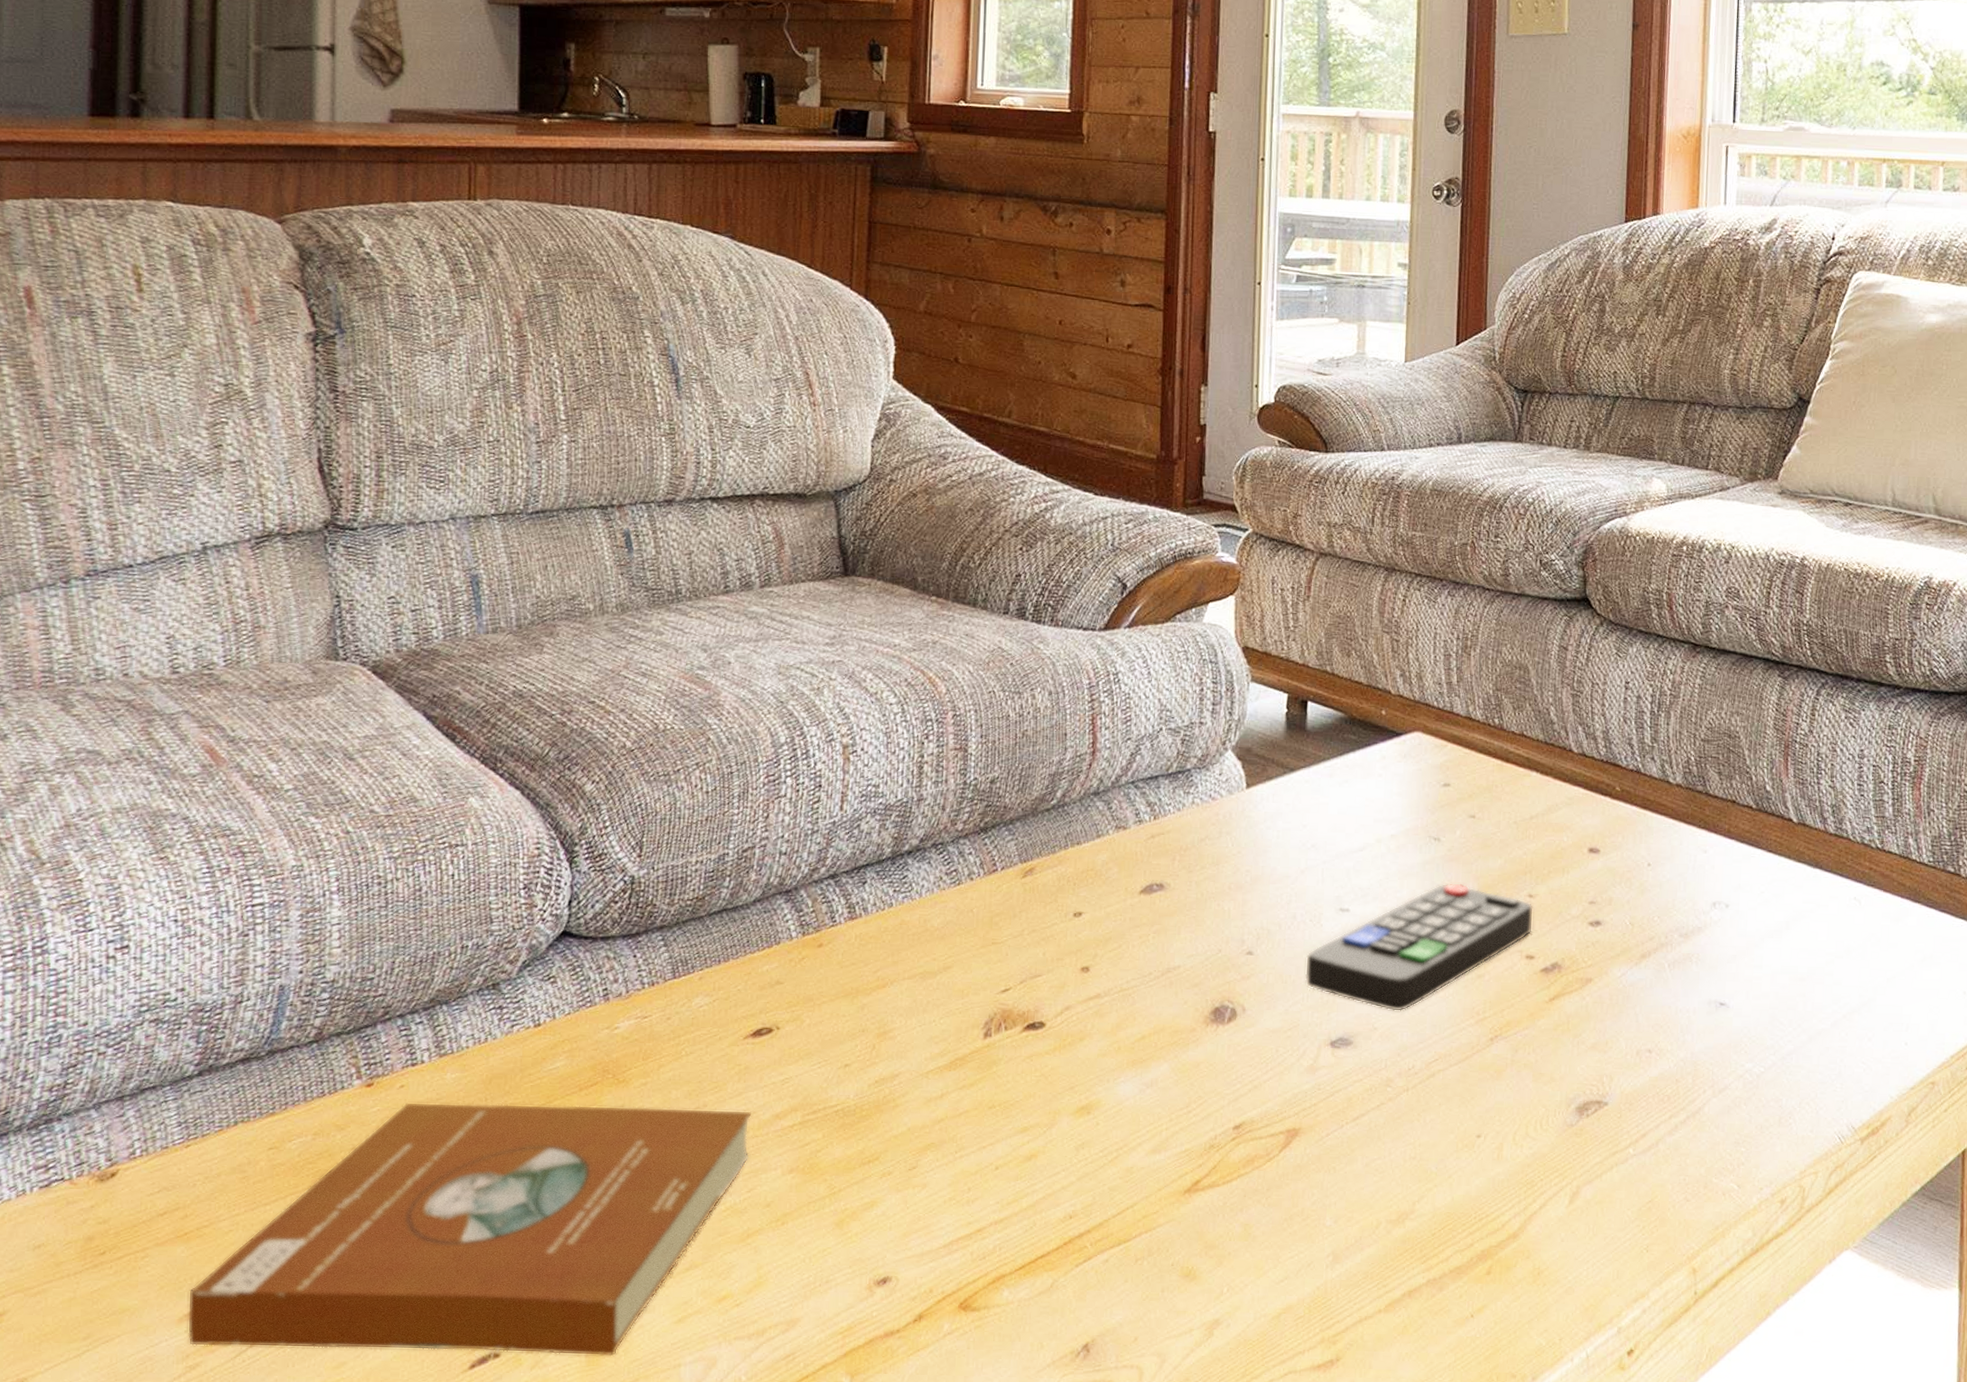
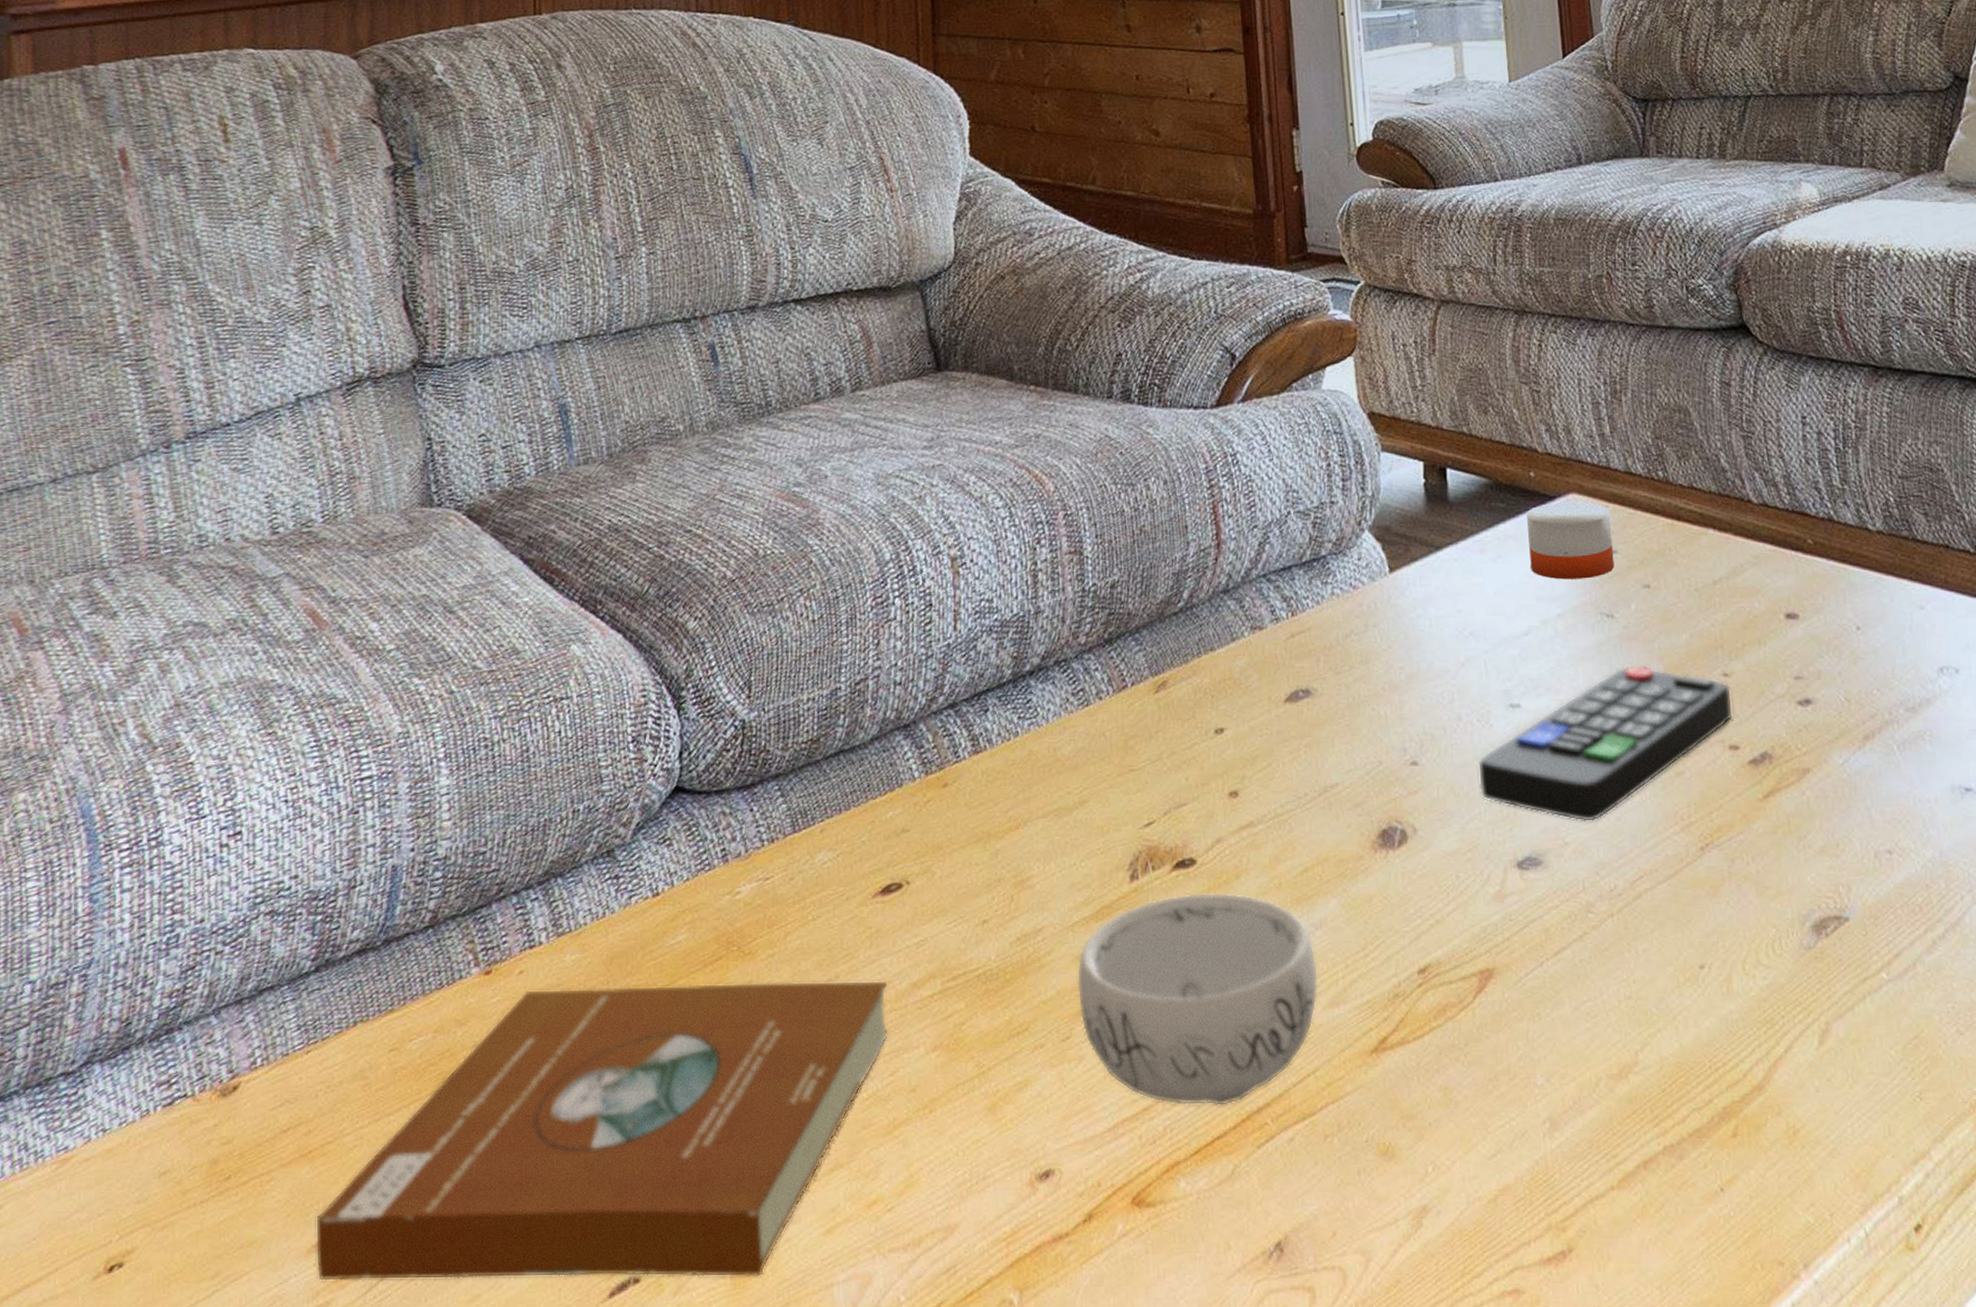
decorative bowl: none [926,1051,1145,1231] -> present [1076,892,1319,1107]
candle: none [1372,731,1449,806] -> present [1526,493,1615,580]

